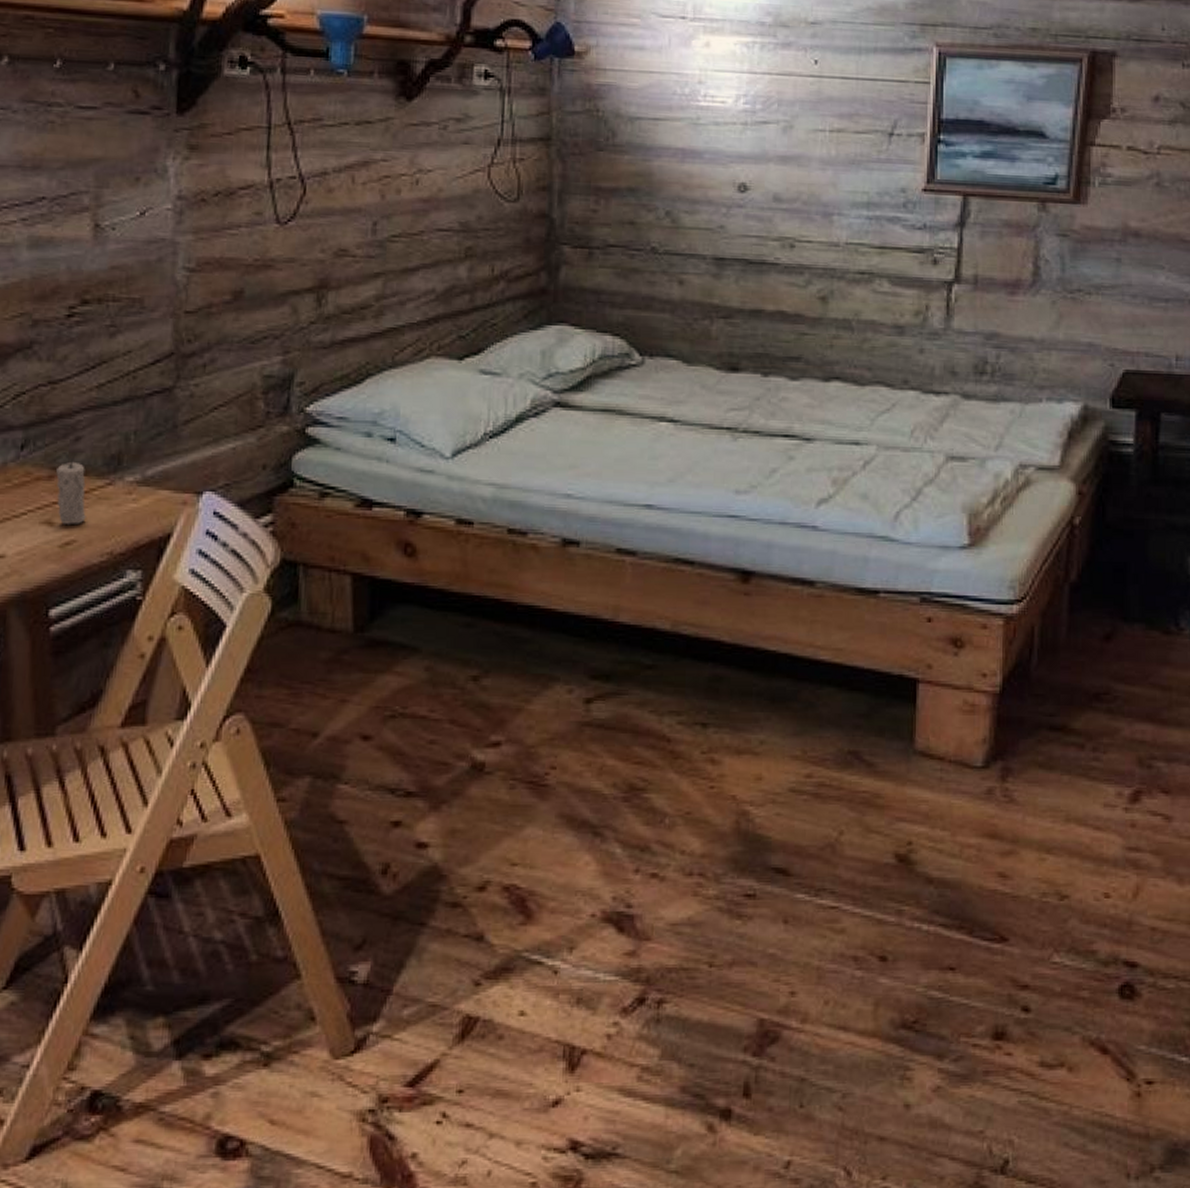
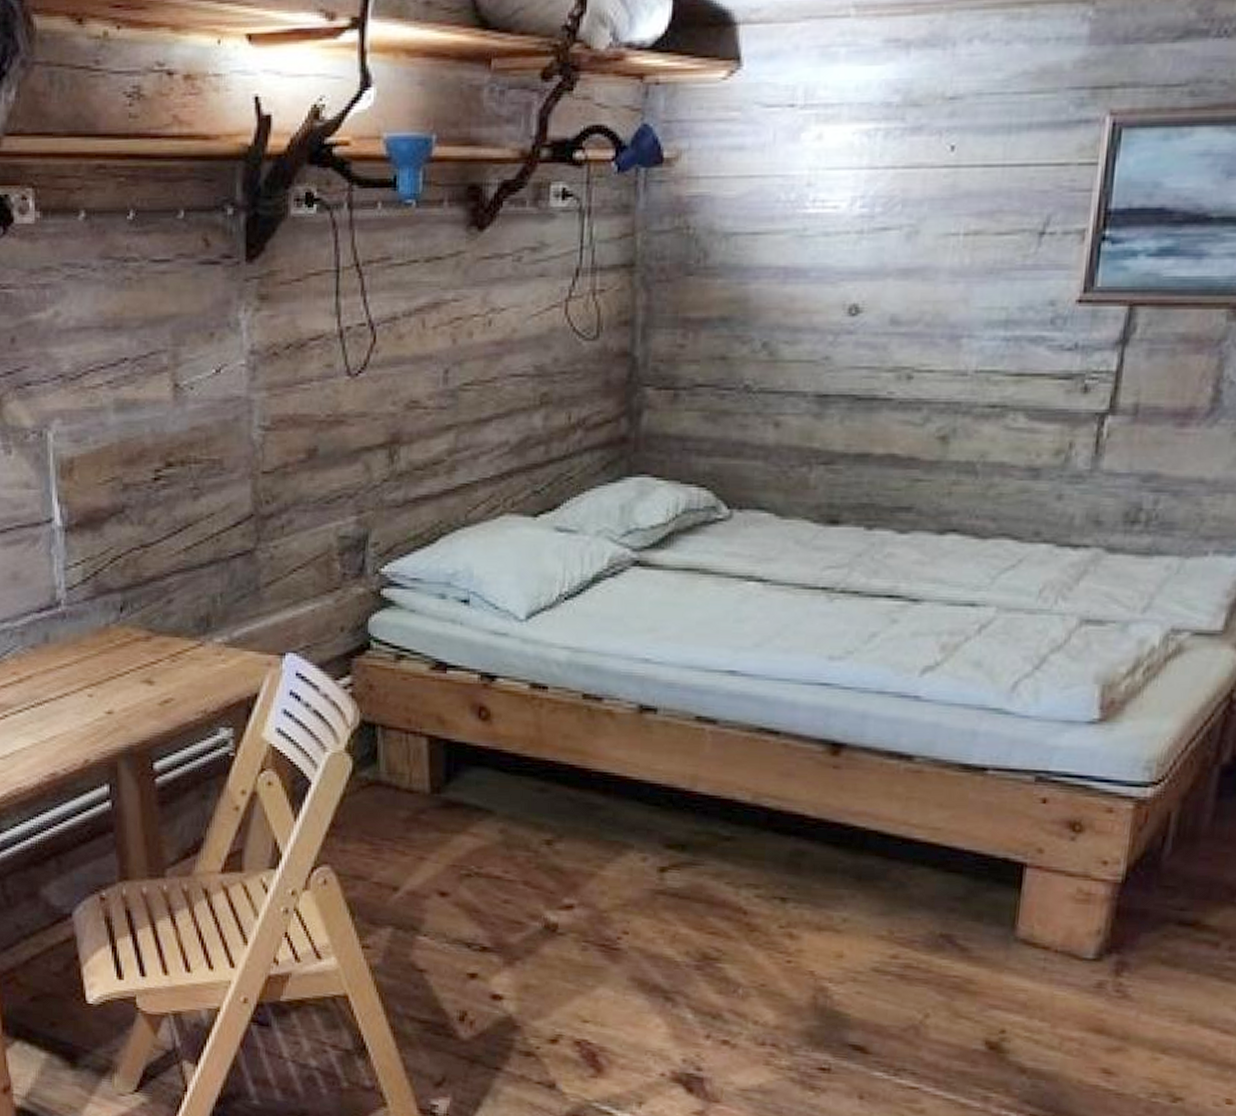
candle: present [55,454,86,524] -> none [151,616,181,683]

